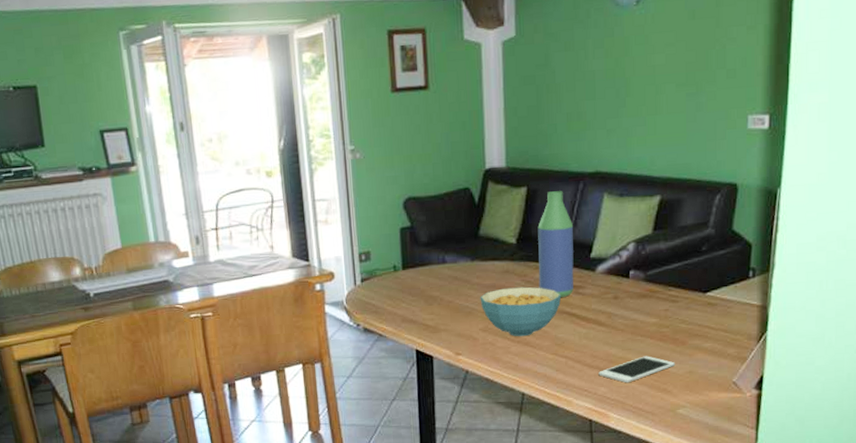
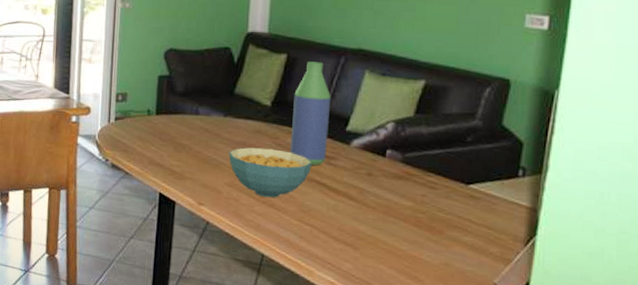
cell phone: present [598,356,676,383] -> none [344,238,430,264]

